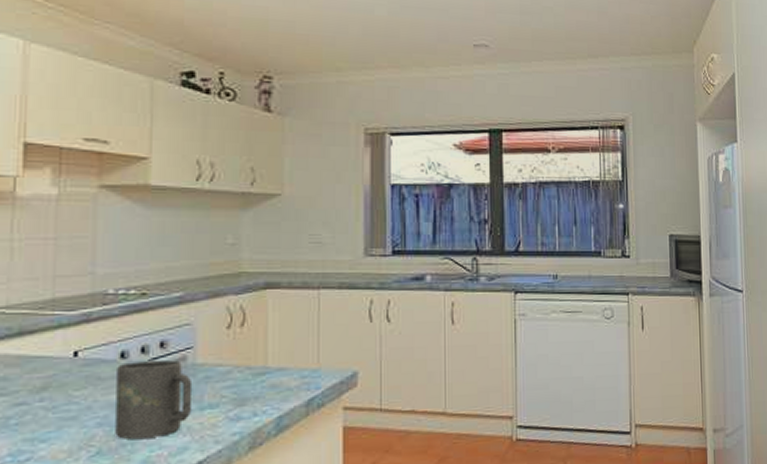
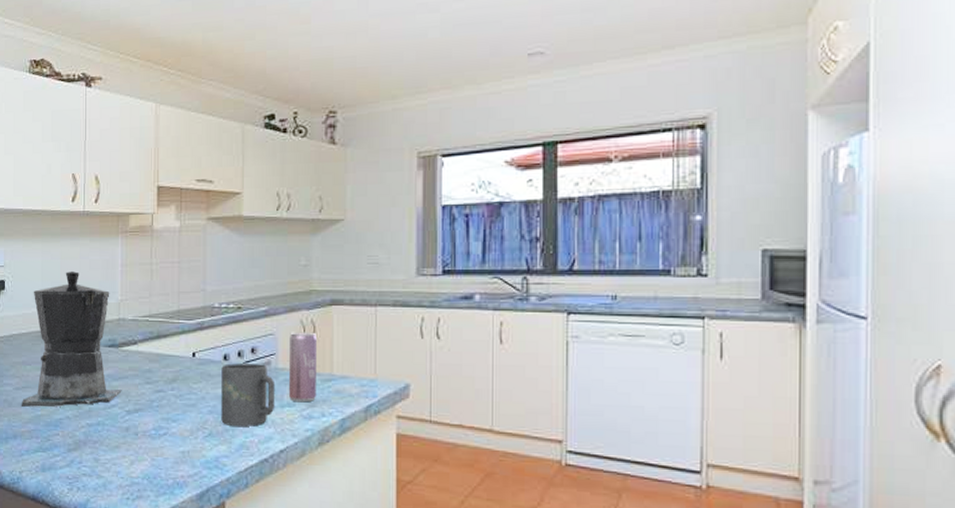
beverage can: none [211,319,248,402] -> present [289,332,318,403]

